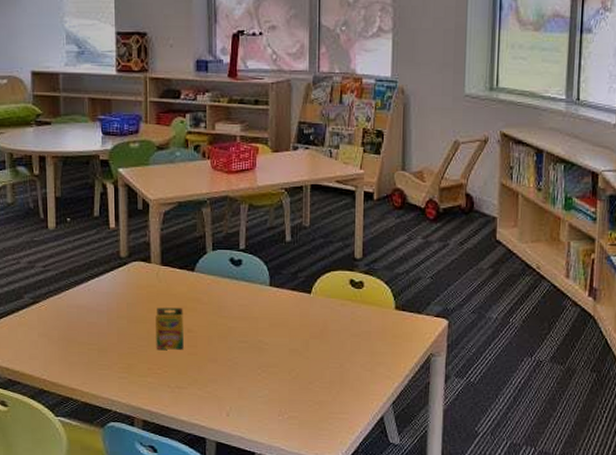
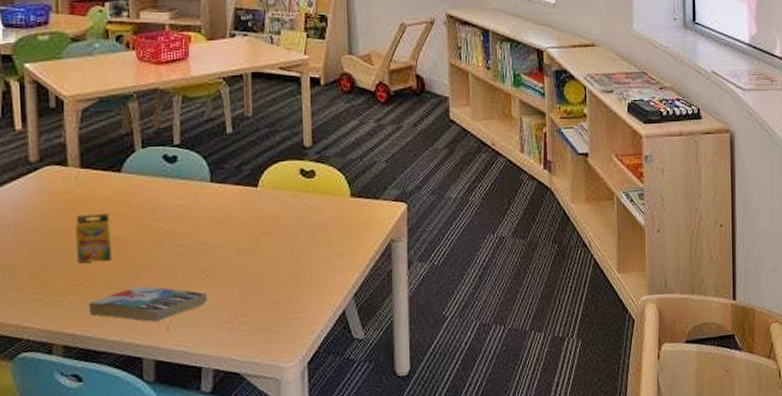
book: none [164,375,262,408] -> present [89,286,207,322]

